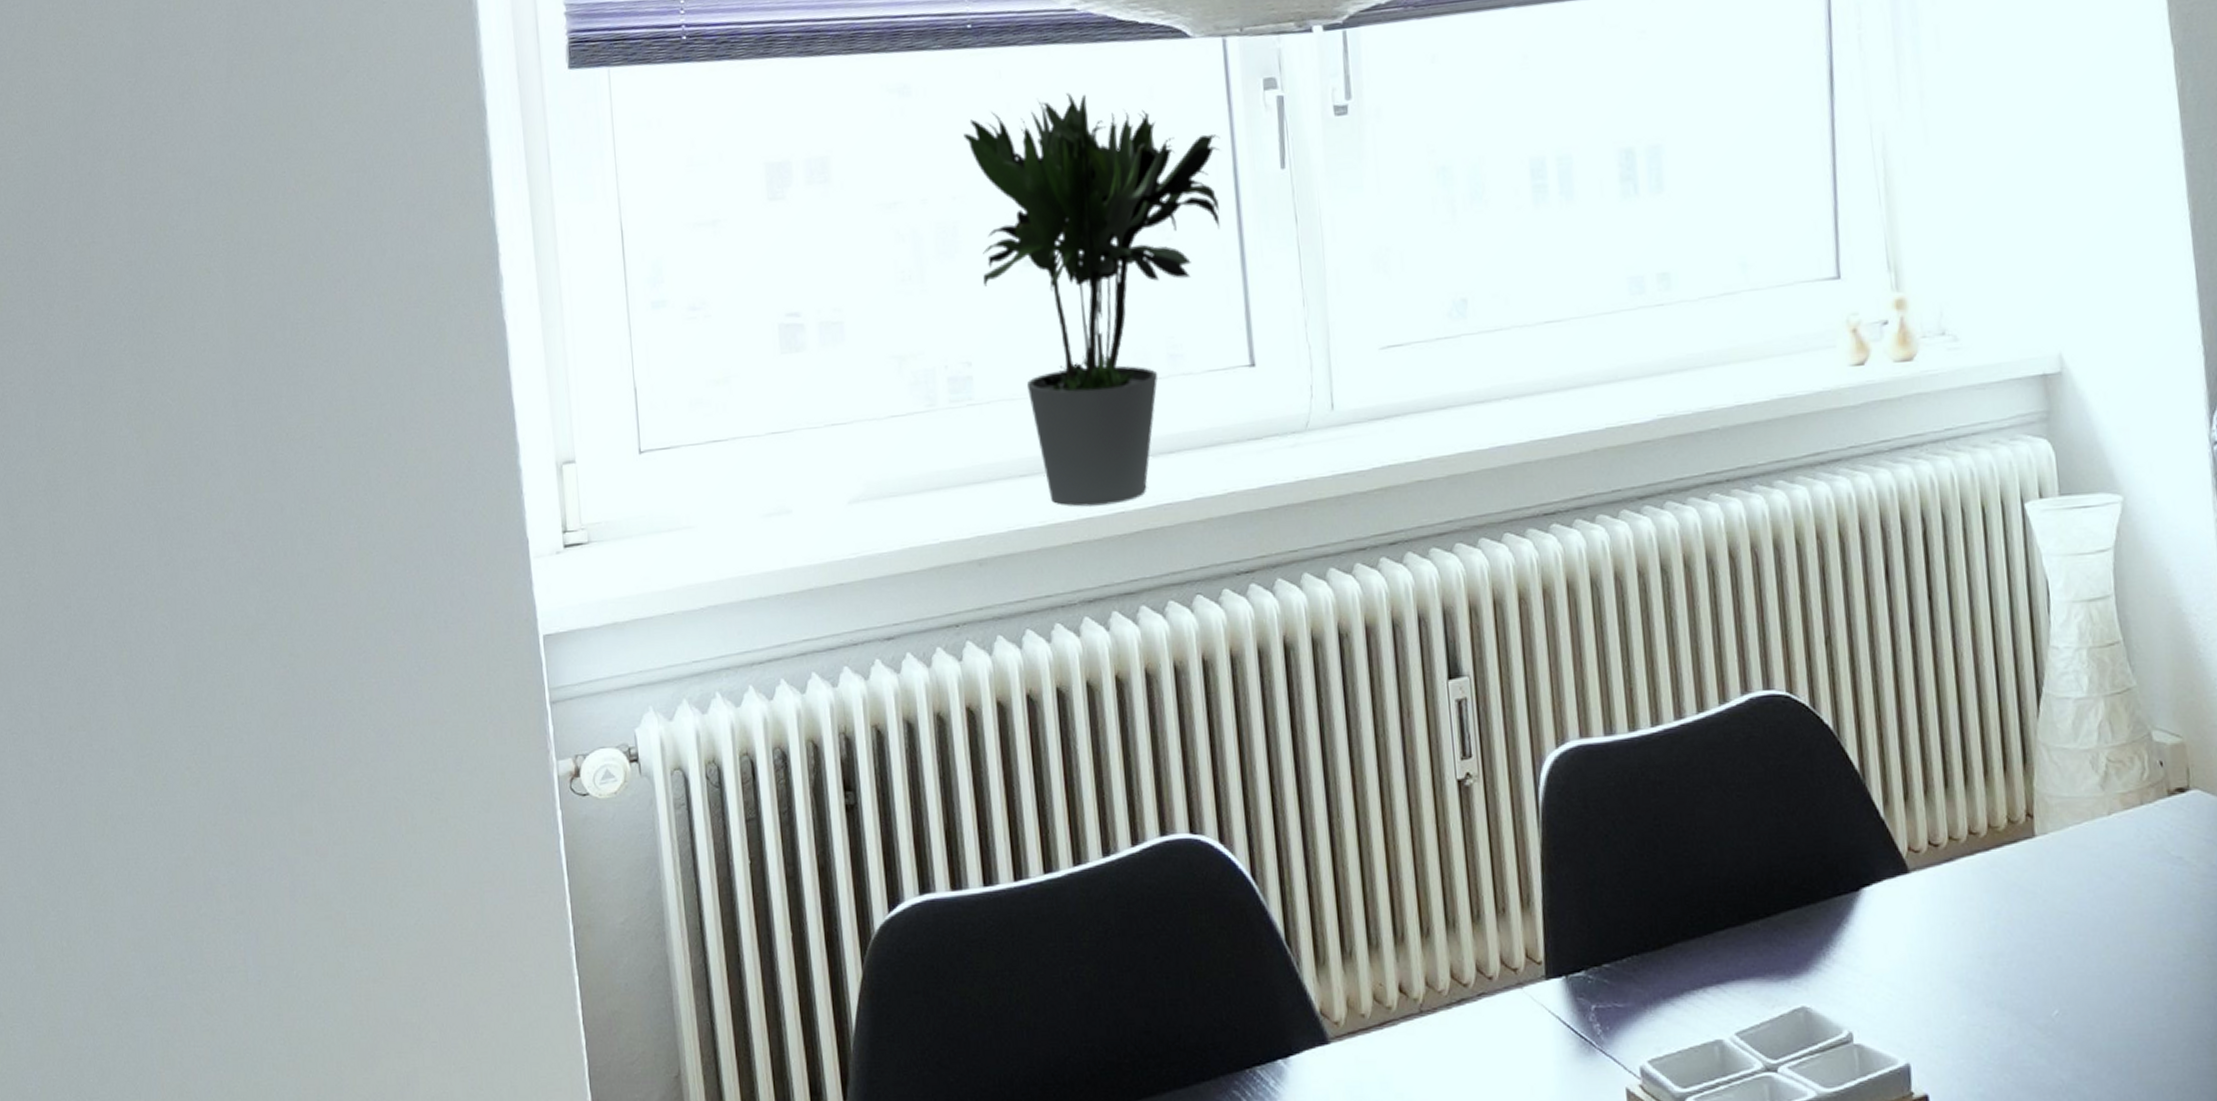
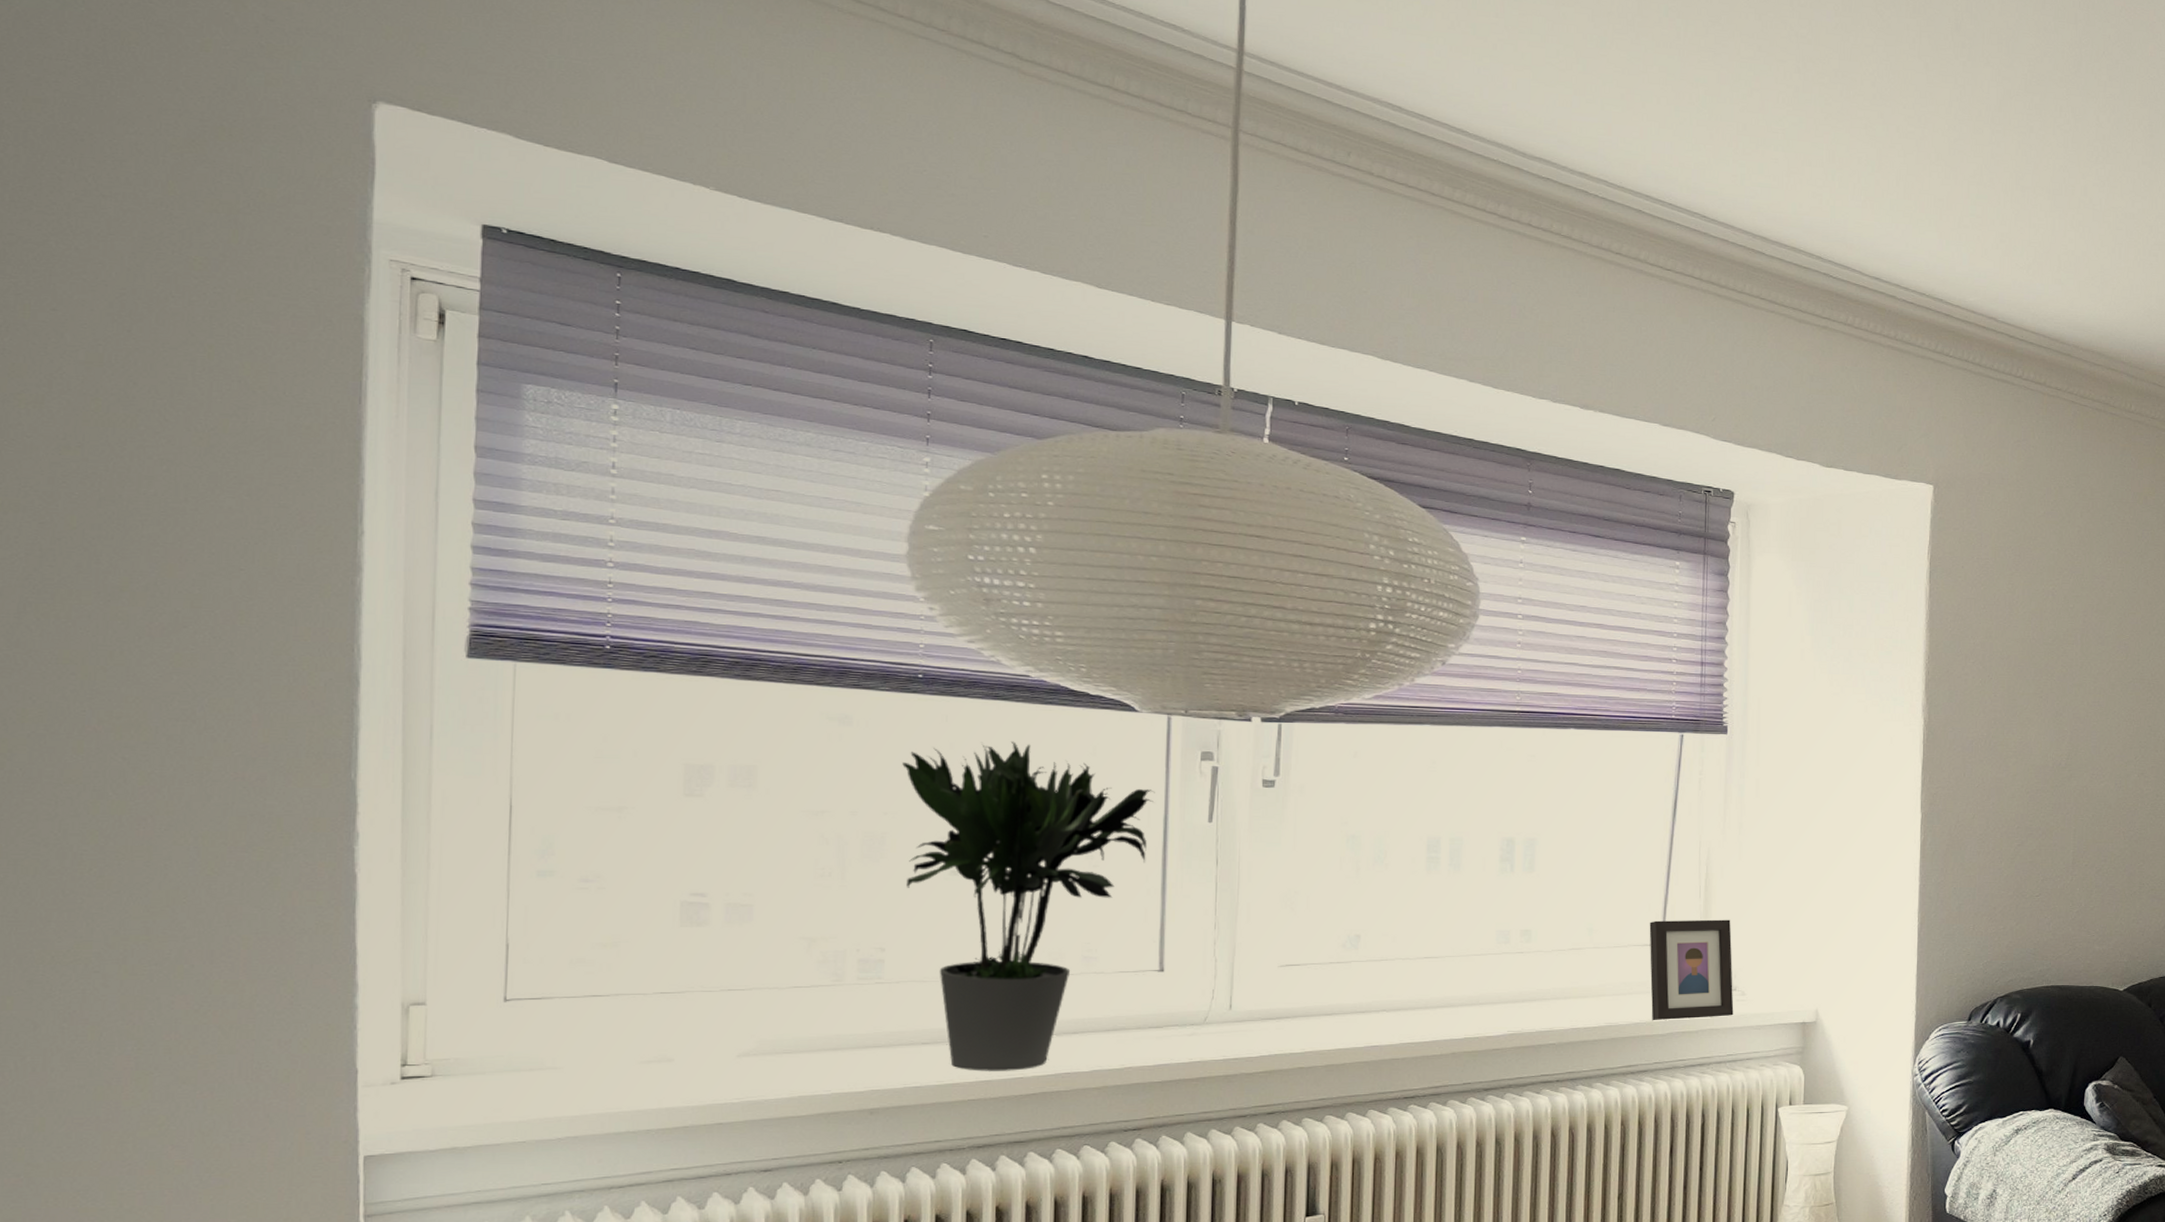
picture frame: none [1818,232,1946,388] -> present [1649,919,1734,1021]

